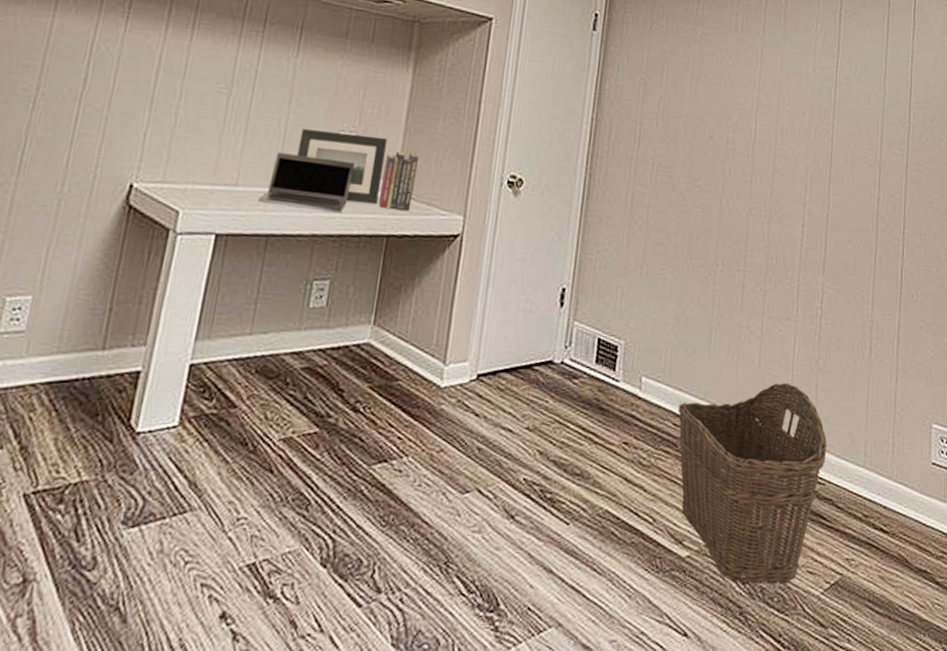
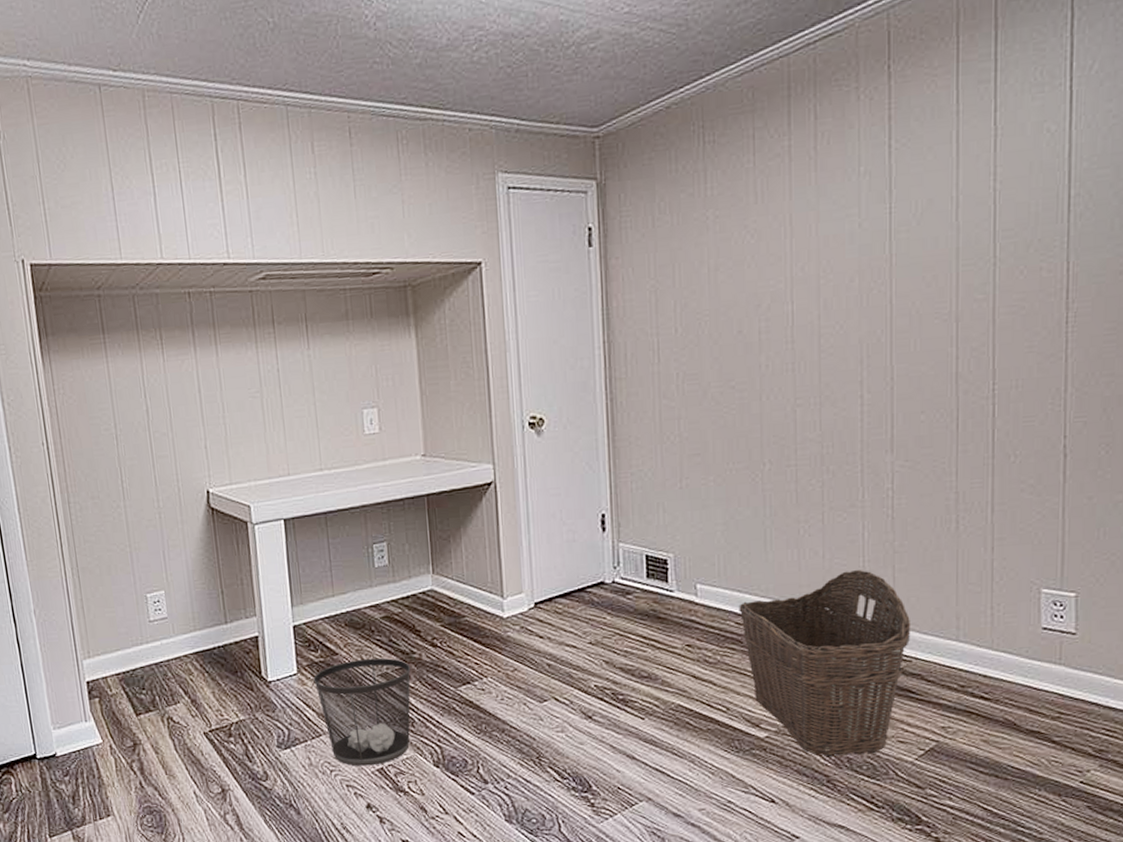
waste bin: none [194,416,323,559] -> present [313,658,411,766]
laptop: present [258,152,355,212] -> none [310,435,385,486]
picture frame: present [297,129,387,205] -> none [330,406,411,472]
books: present [377,151,420,212] -> none [409,414,442,472]

